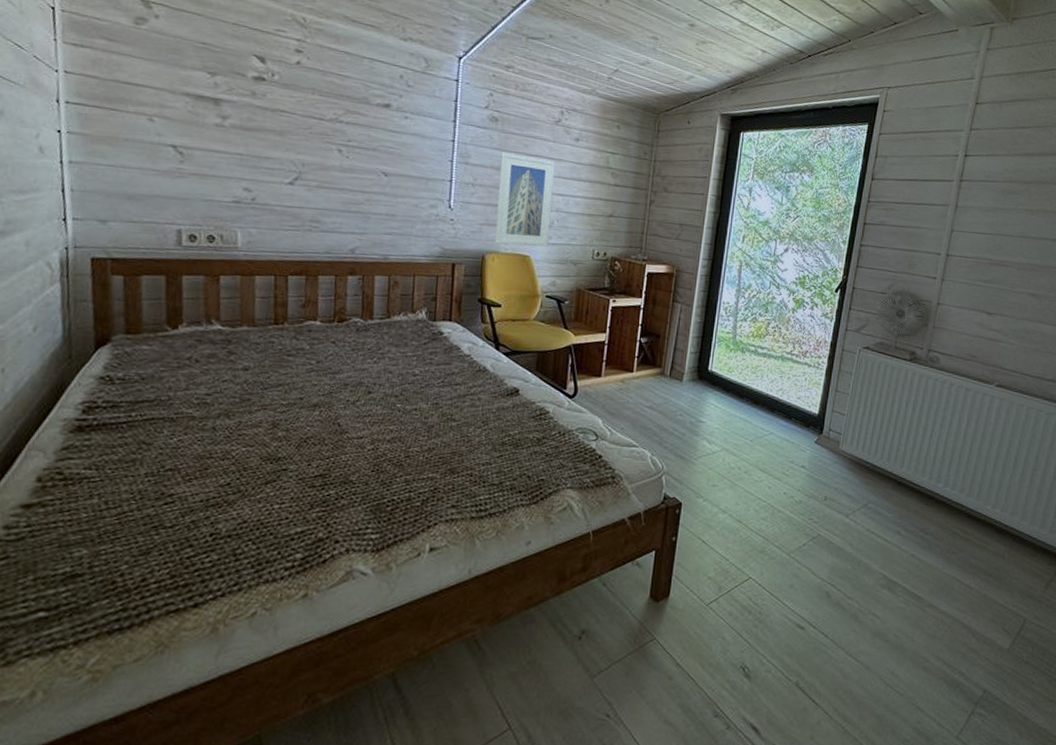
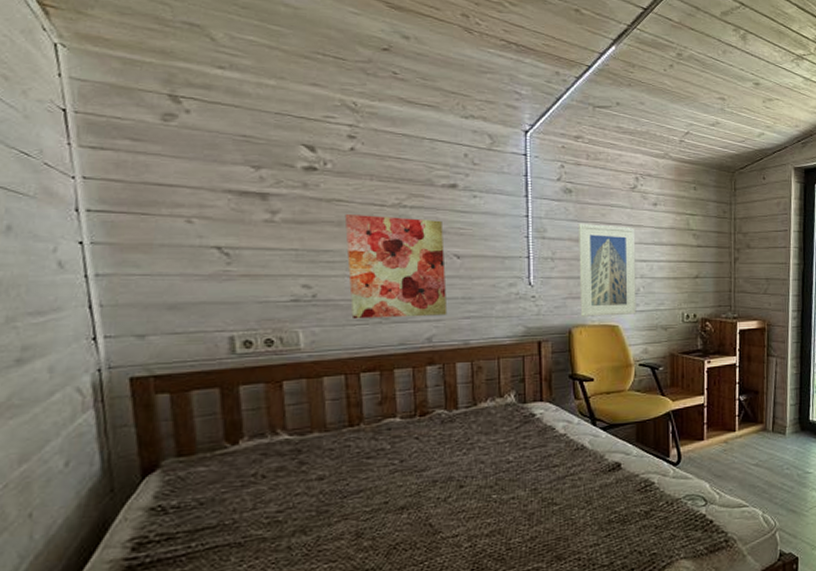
wall art: none [284,125,375,230] -> present [344,214,448,320]

